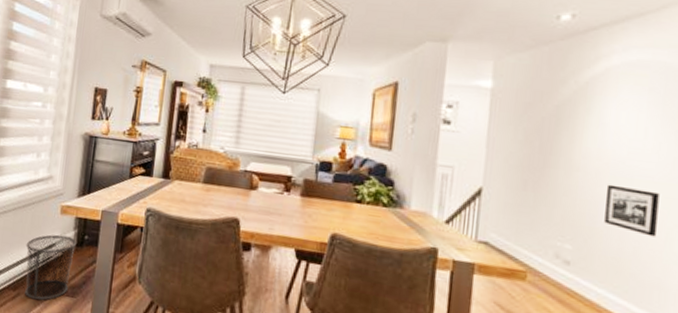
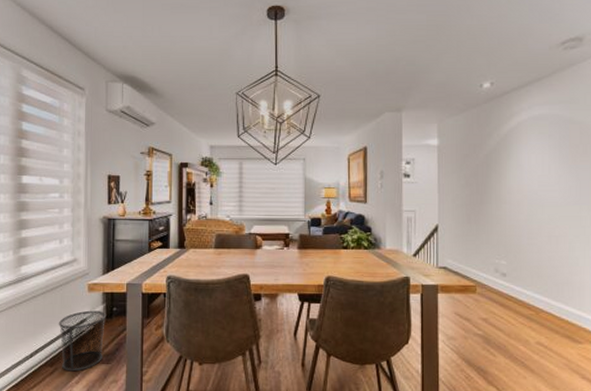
picture frame: present [604,184,659,237] -> none [526,211,563,247]

